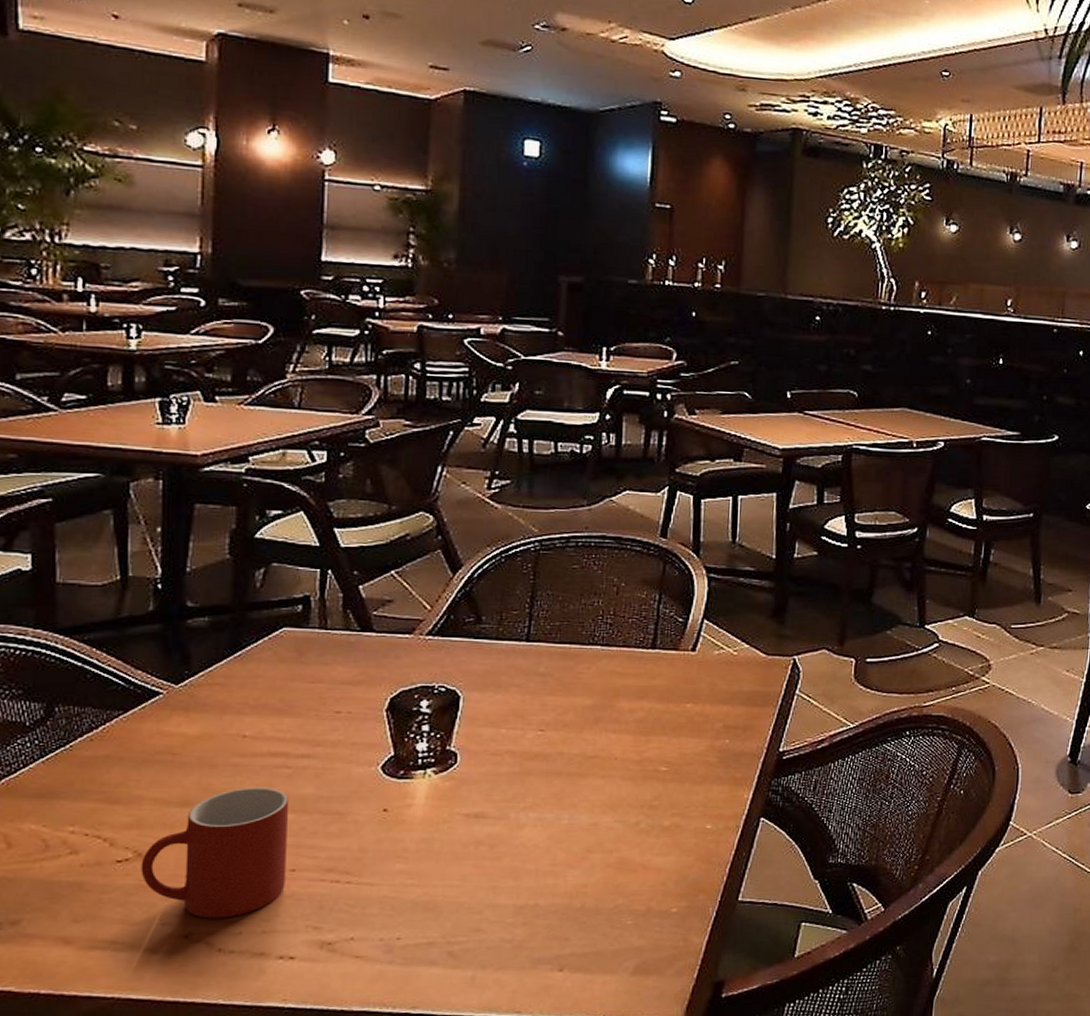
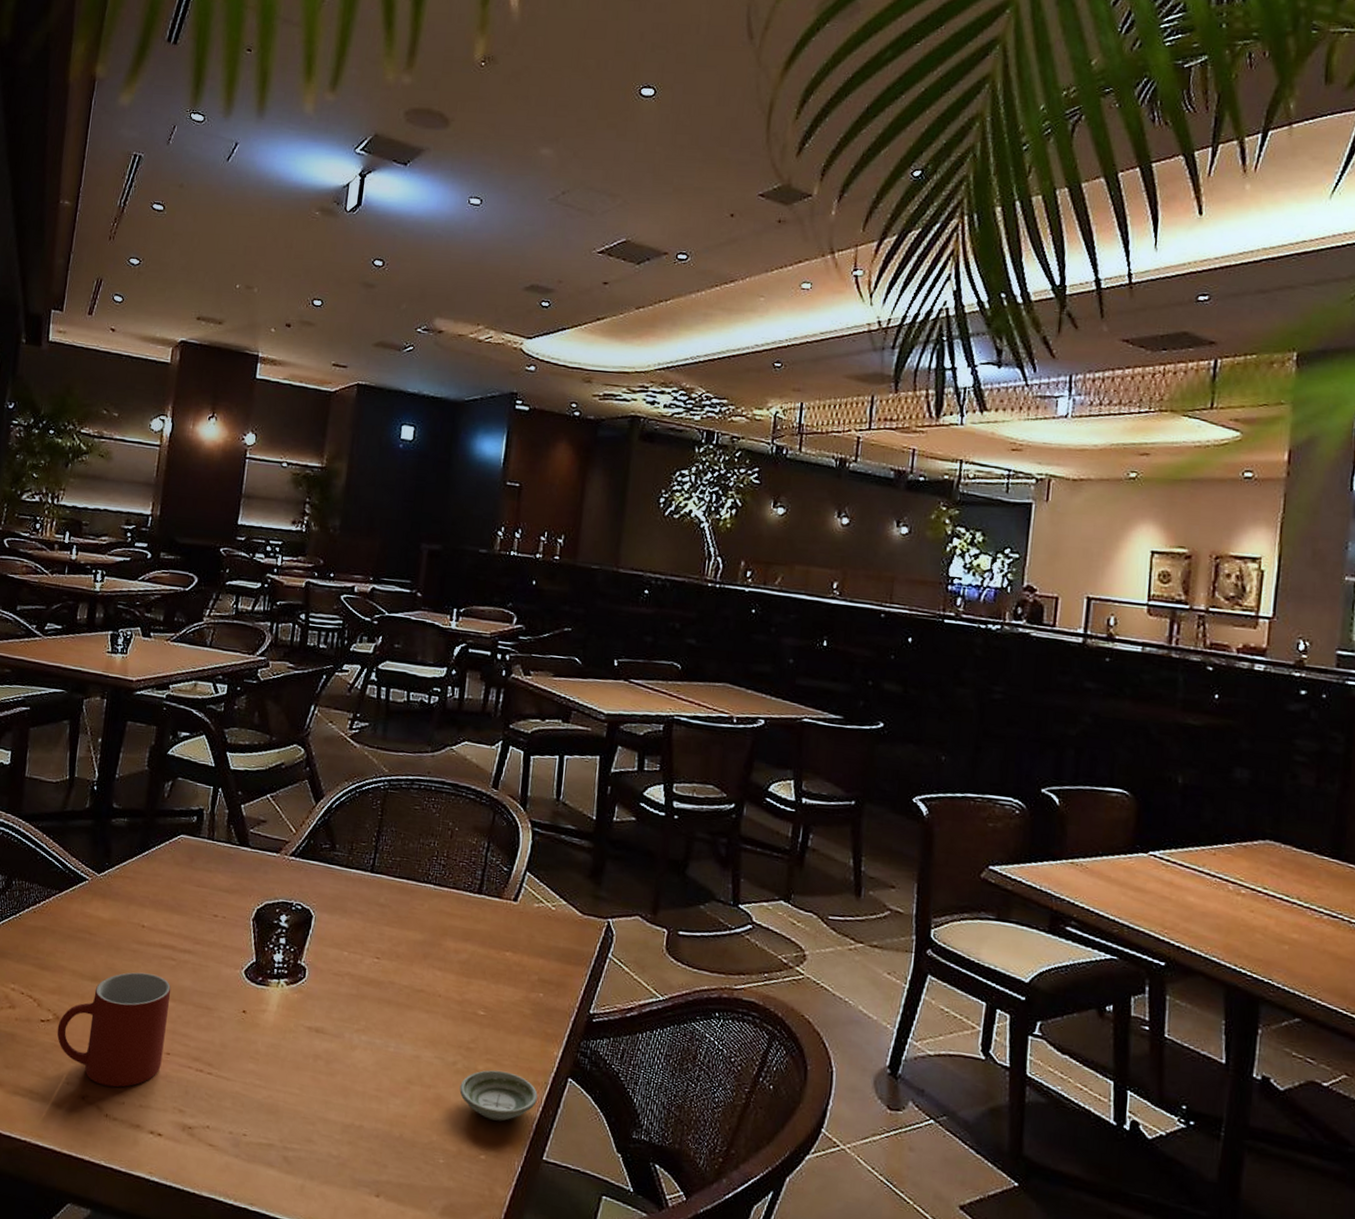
saucer: none [645,822,729,872] -> present [459,1070,538,1121]

